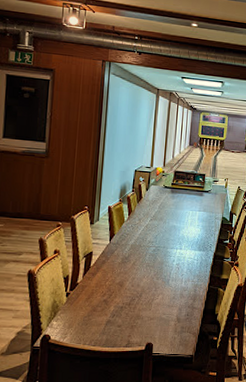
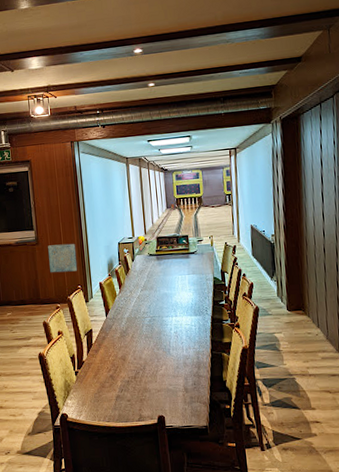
wall art: none [57,160,90,191] -> present [48,243,78,273]

